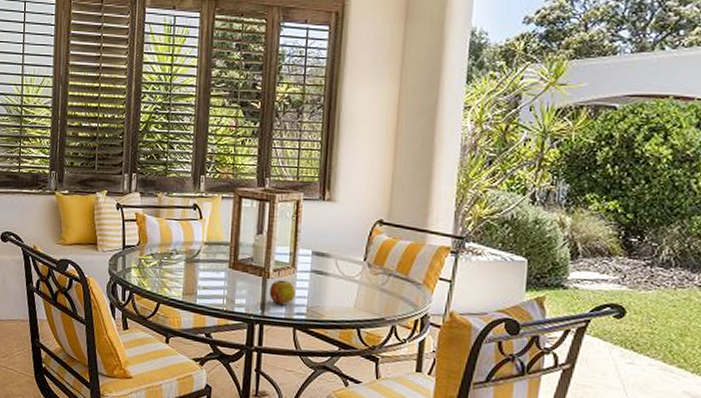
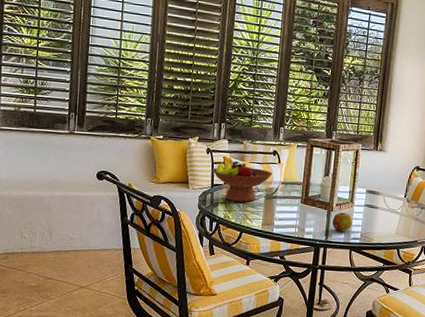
fruit bowl: none [123,217,194,267] -> present [212,161,273,202]

